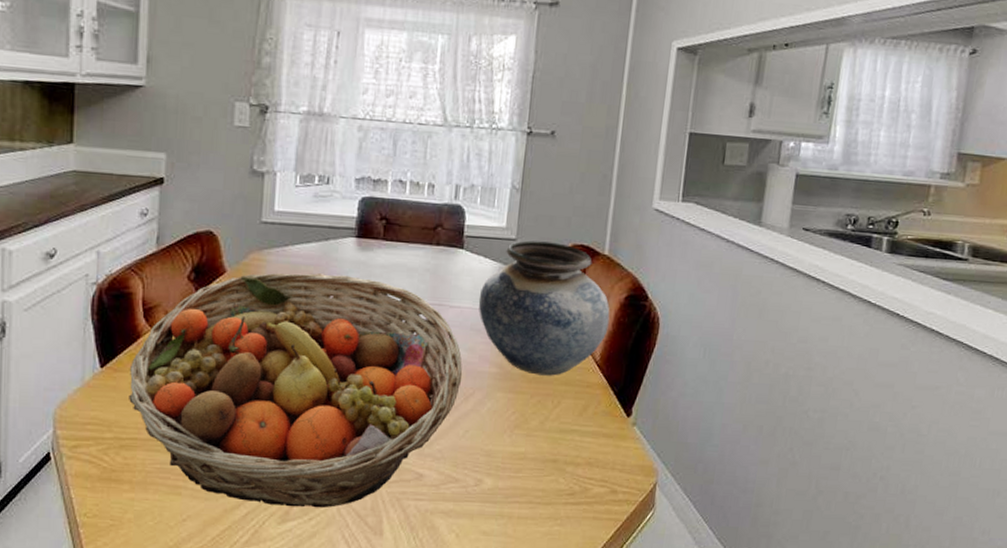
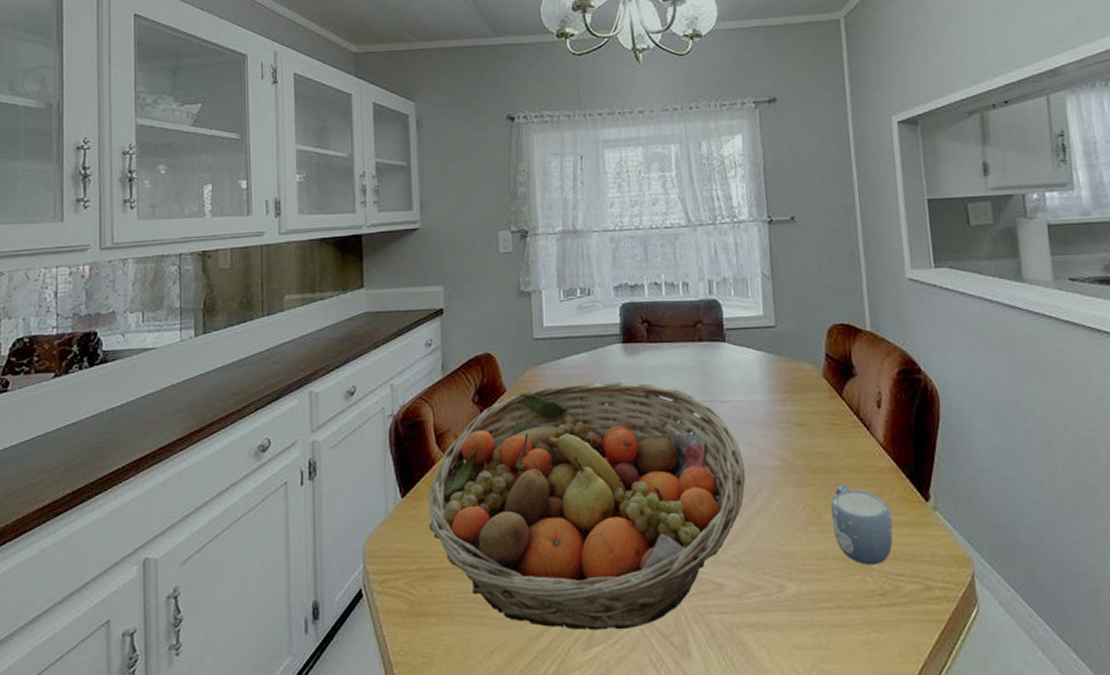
vase: present [478,240,610,376] -> none [748,324,886,465]
mug: none [536,395,594,469] -> present [830,484,893,565]

